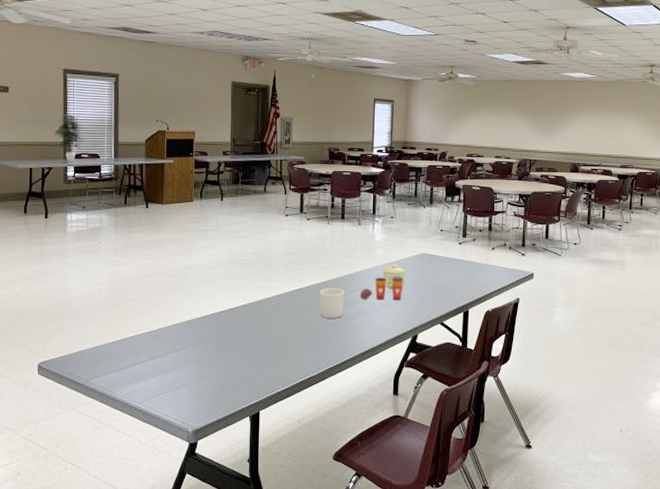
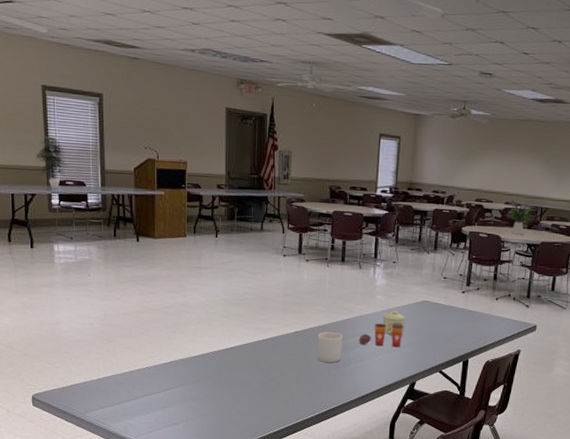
flower arrangement: none [495,153,524,186] -> present [504,199,535,235]

